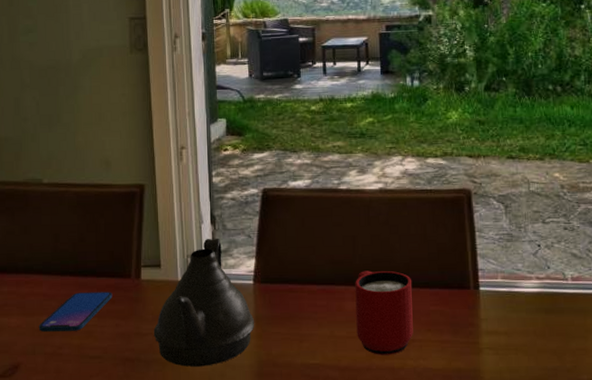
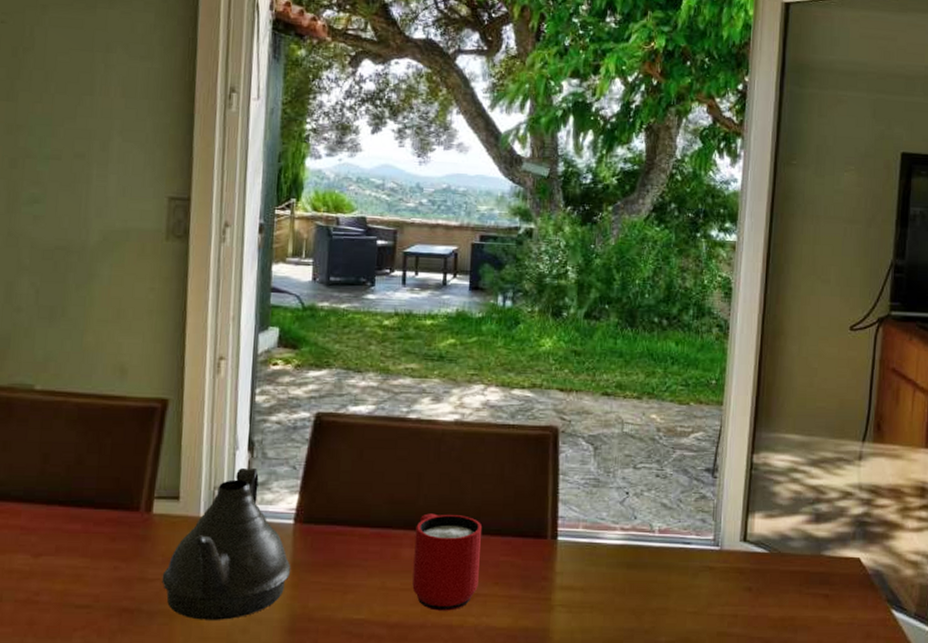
smartphone: present [39,292,113,332] -> none [11,526,114,574]

